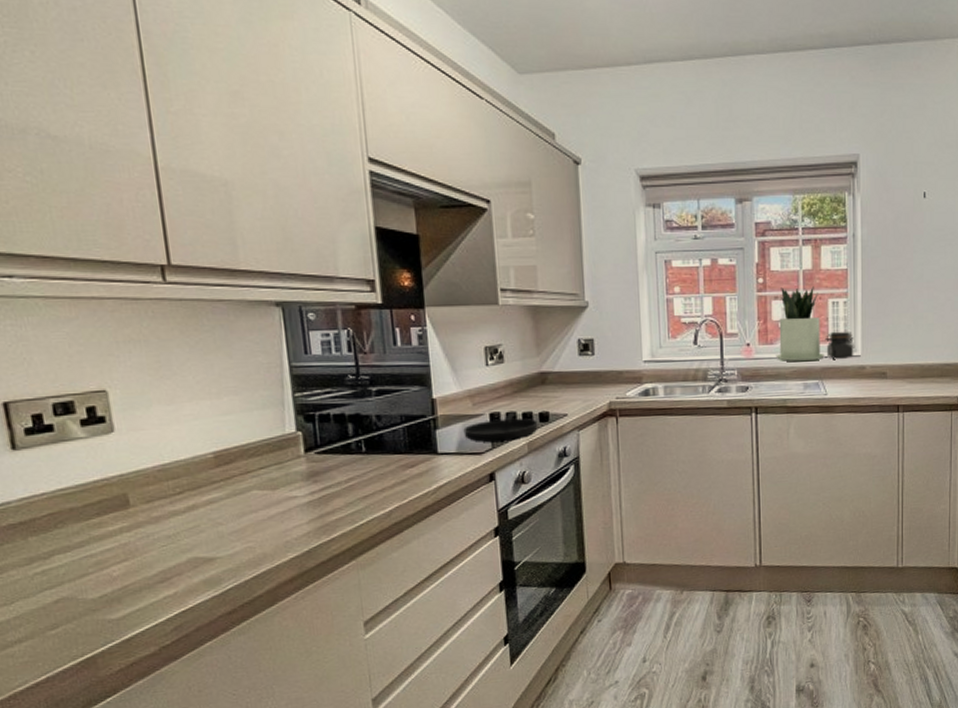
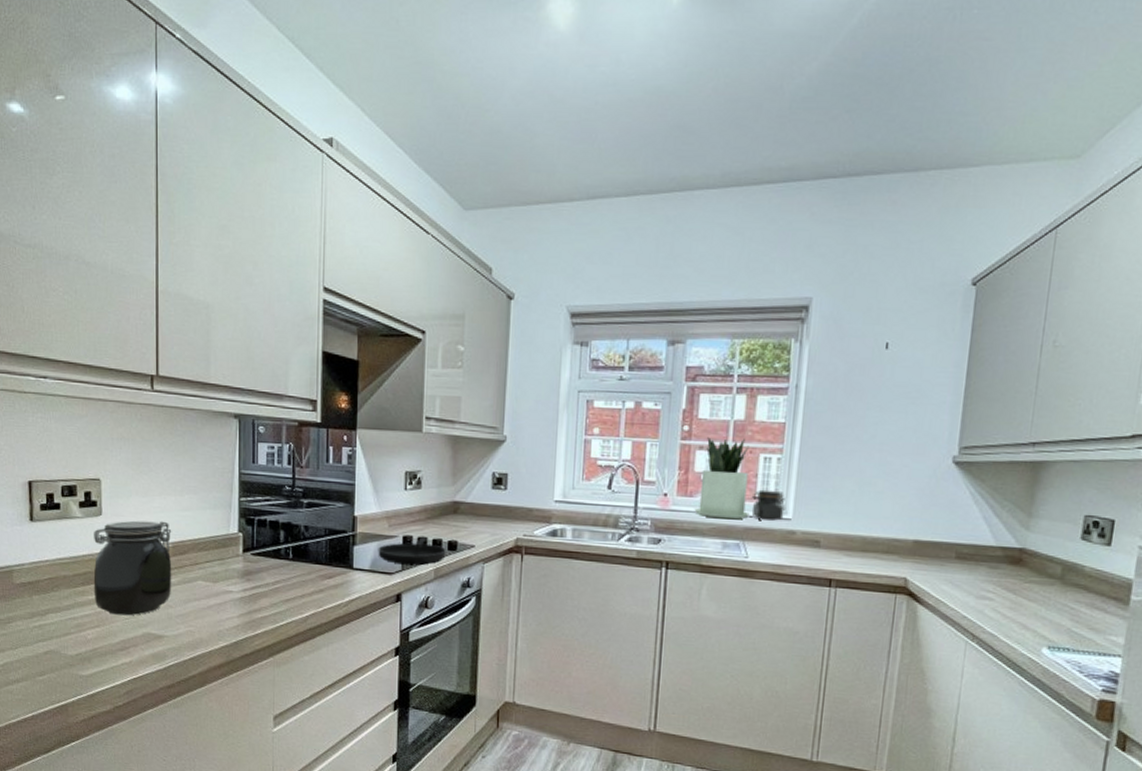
jar: none [104,429,220,544] -> present [93,520,172,616]

